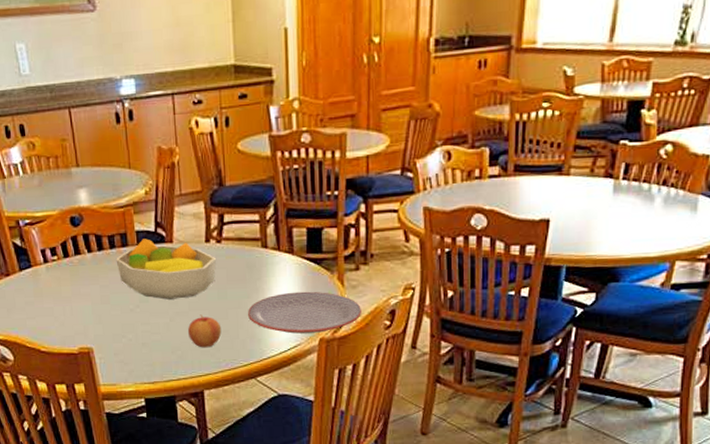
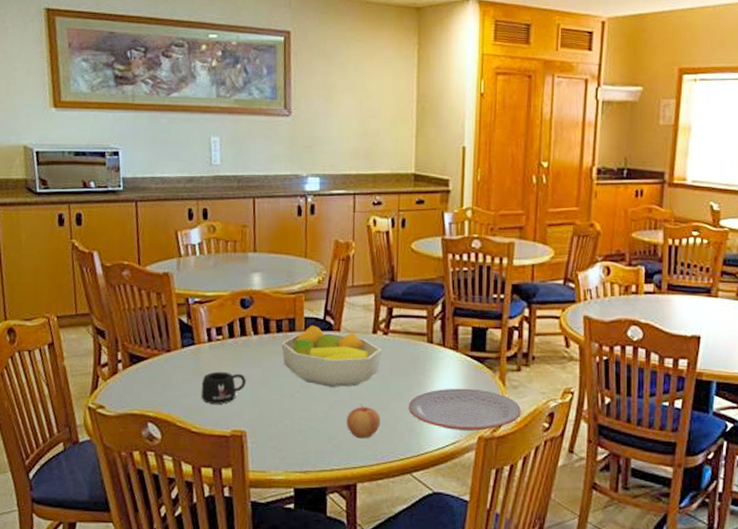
mug: none [44,291,86,324] -> present [201,371,246,404]

